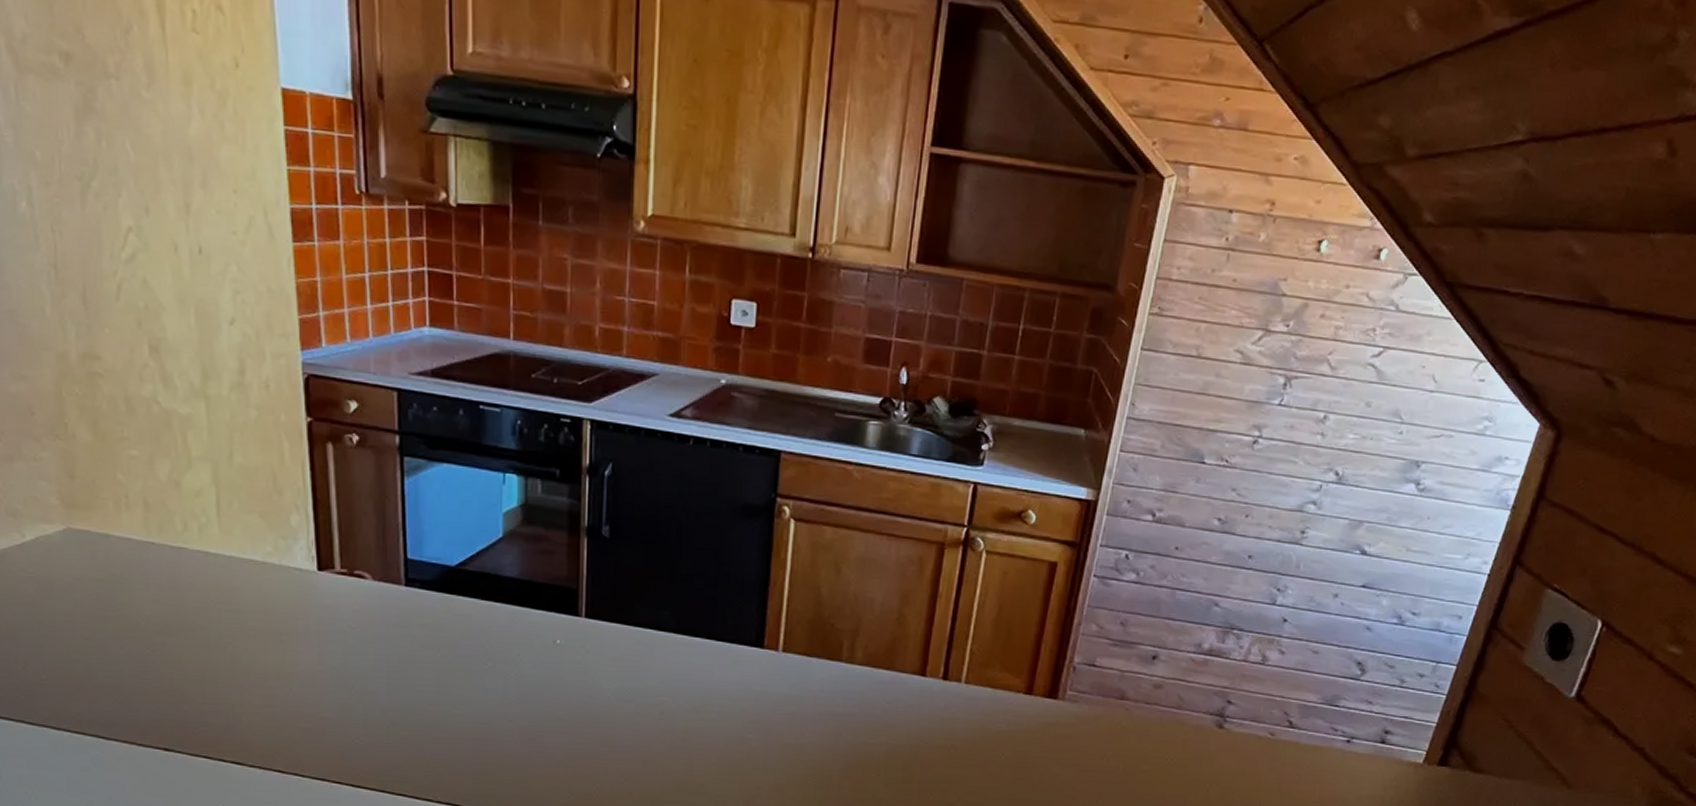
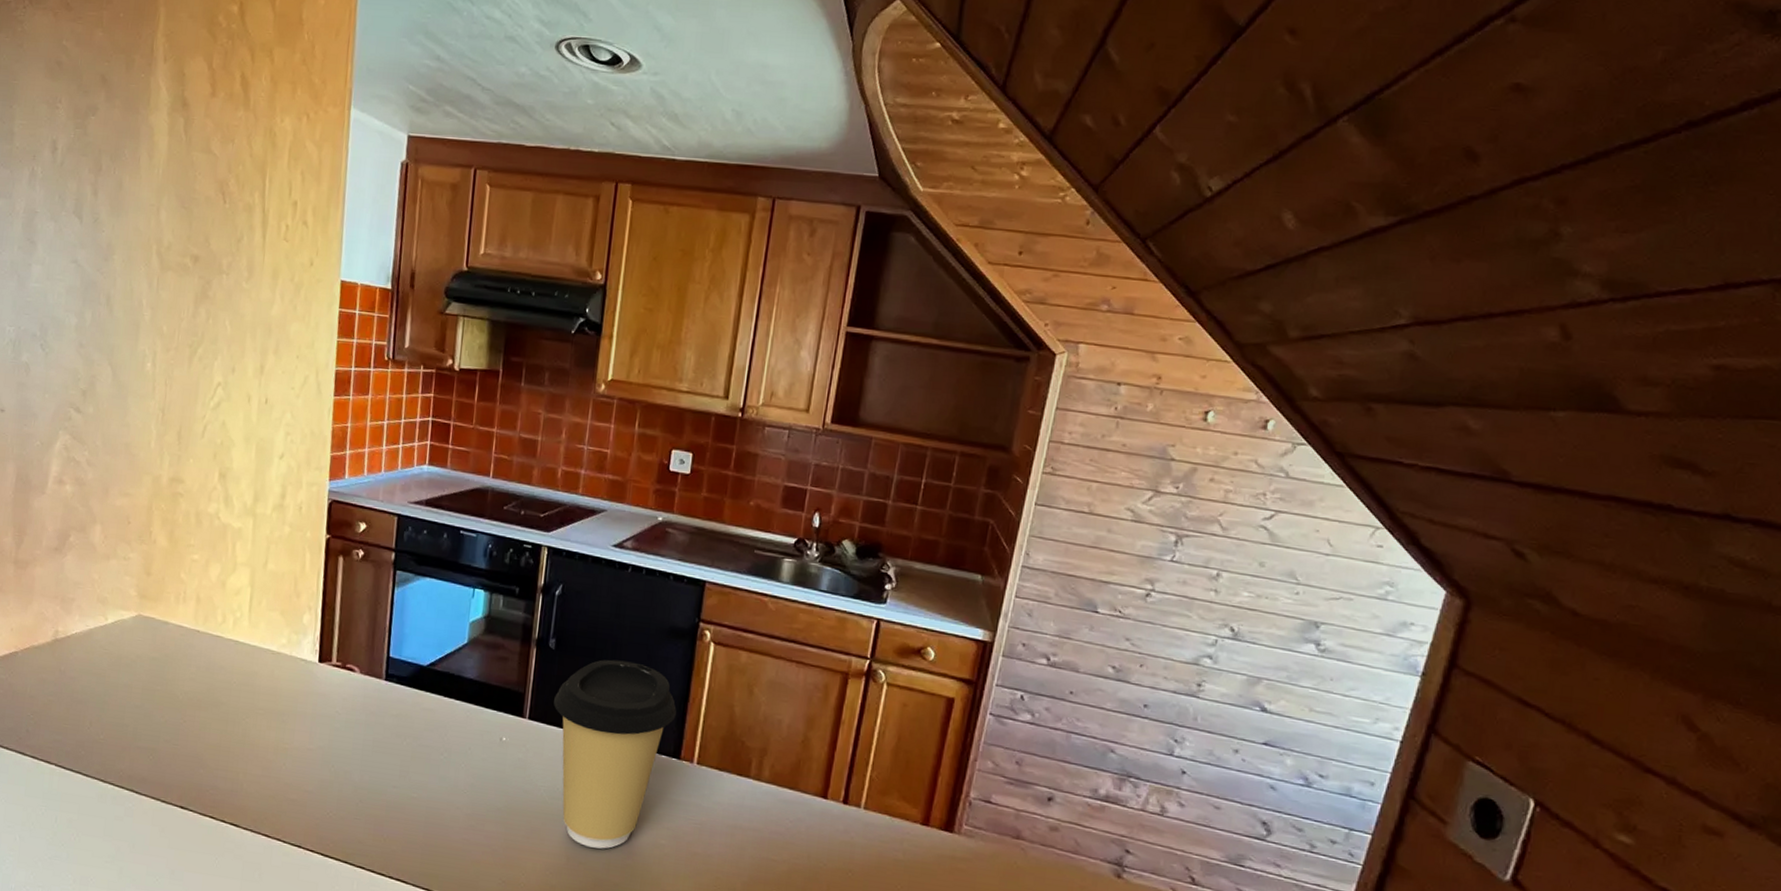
coffee cup: none [614,545,756,749] -> present [554,659,677,849]

